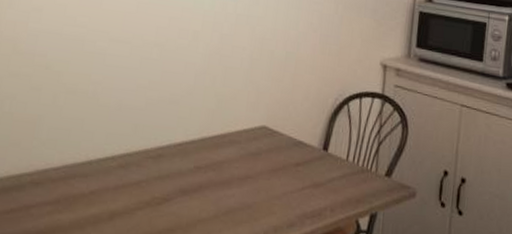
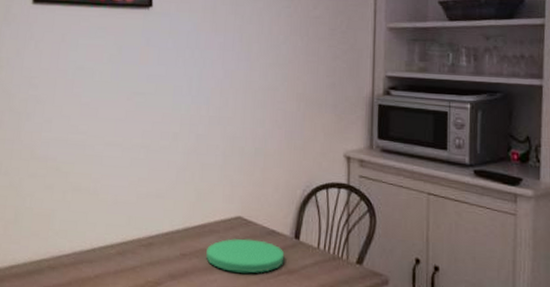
plate: none [224,150,311,187] -> present [206,238,285,274]

